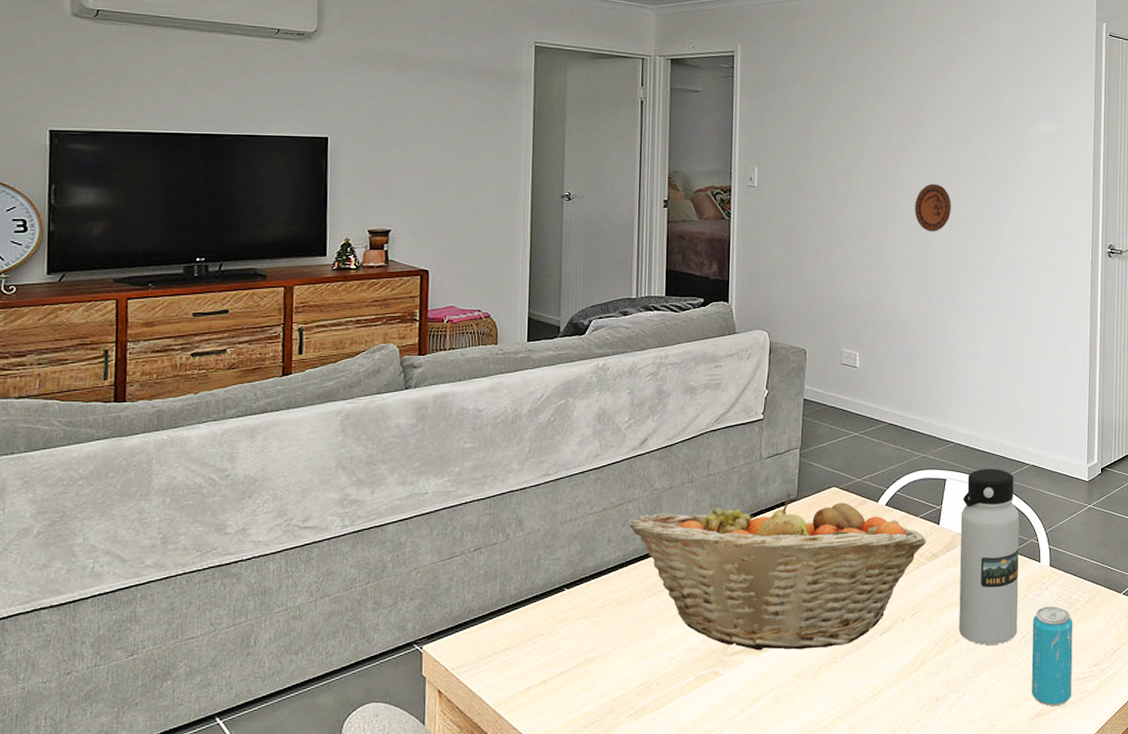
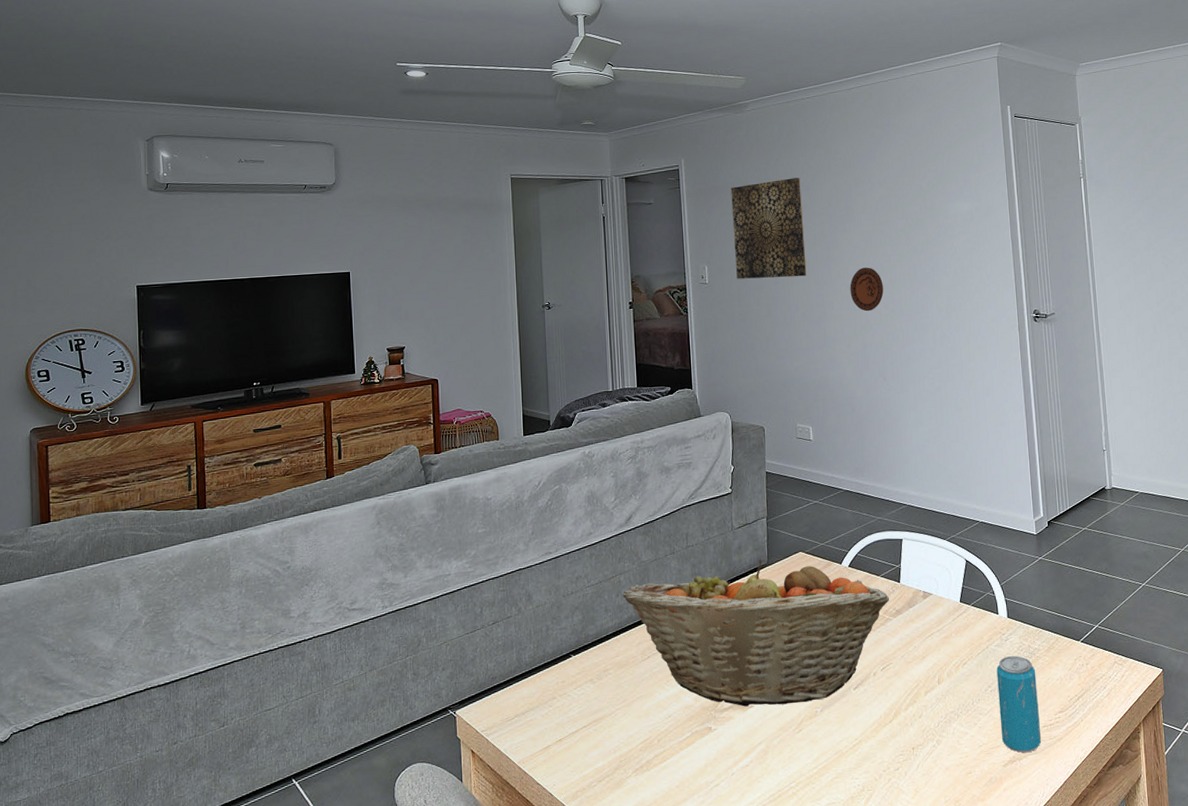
wall art: none [790,78,871,188] -> present [731,178,807,279]
water bottle: present [959,468,1020,645] -> none [919,527,983,695]

